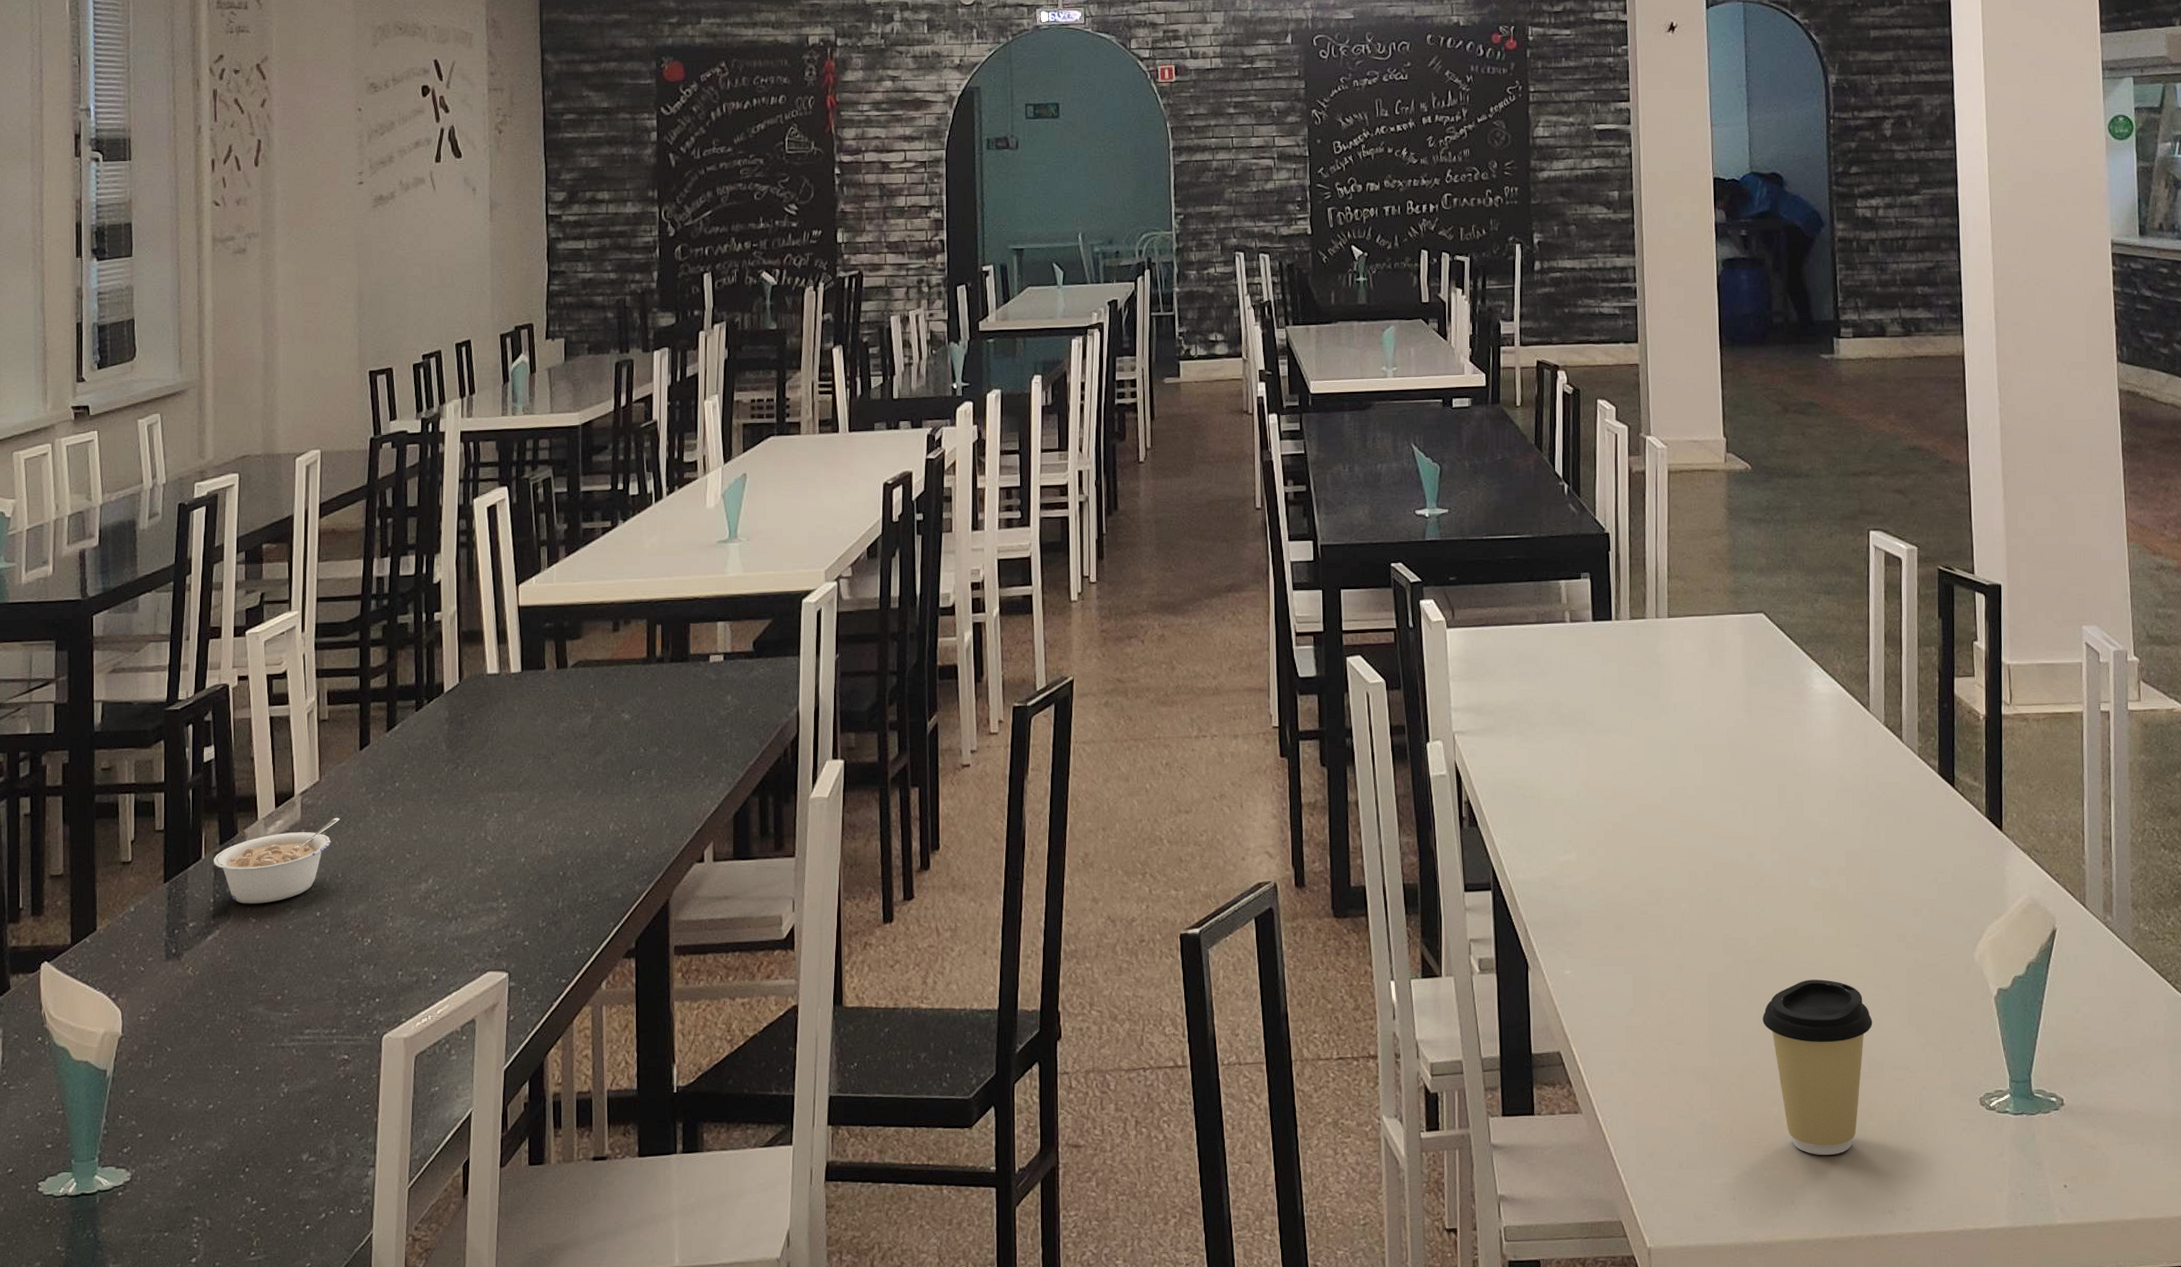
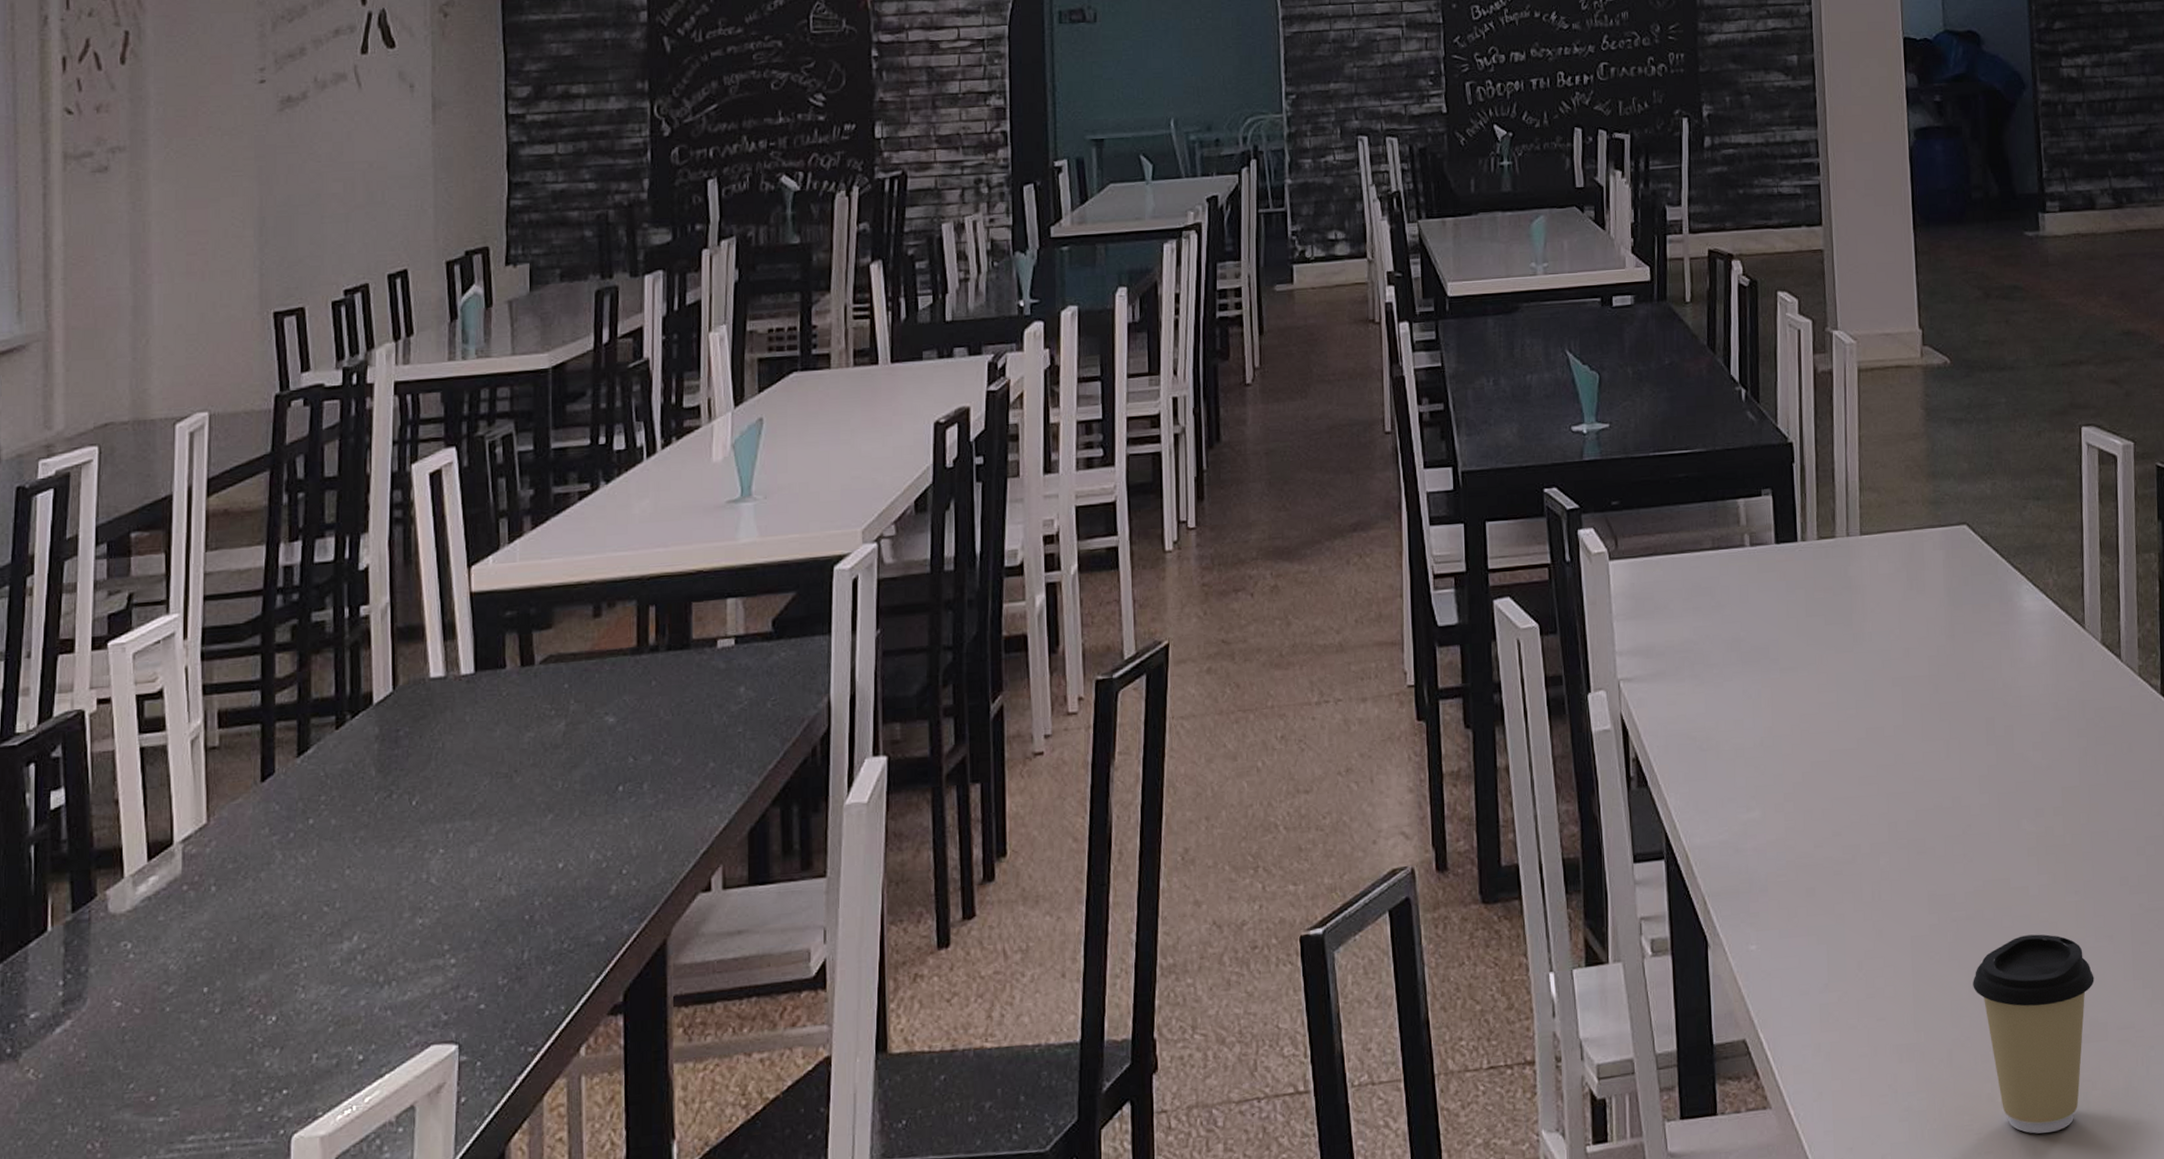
legume: present [213,817,340,904] -> none [62,867,234,984]

